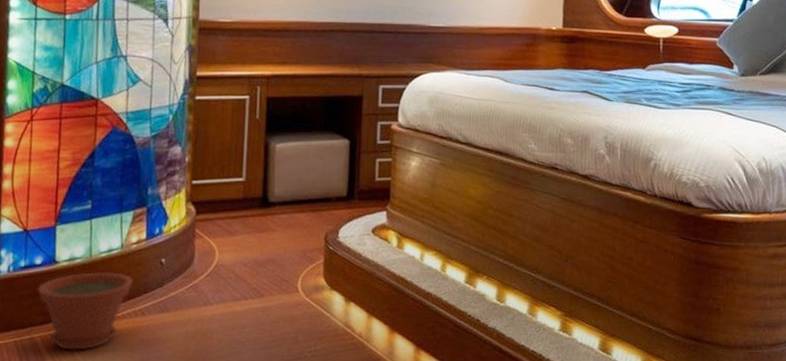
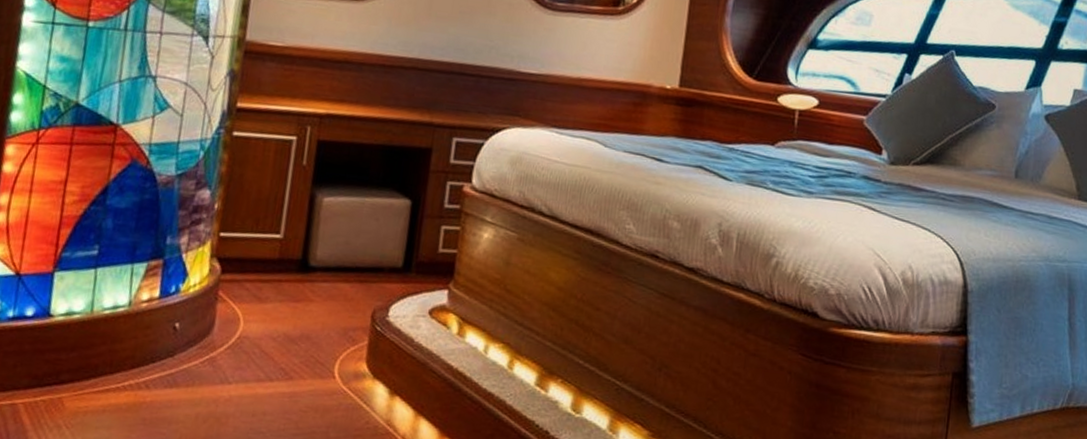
plant pot: present [38,272,133,350] -> none [25,331,140,425]

